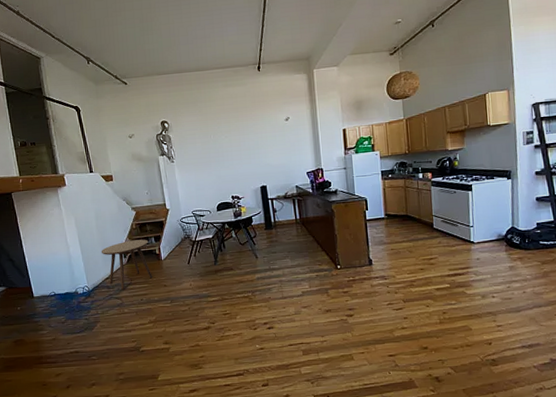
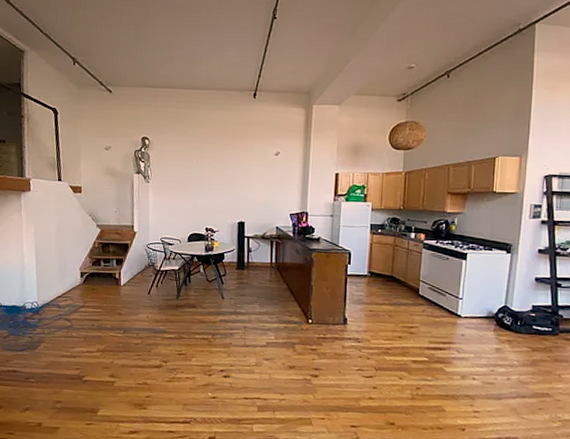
side table: present [101,239,152,291] -> none [57,259,110,312]

